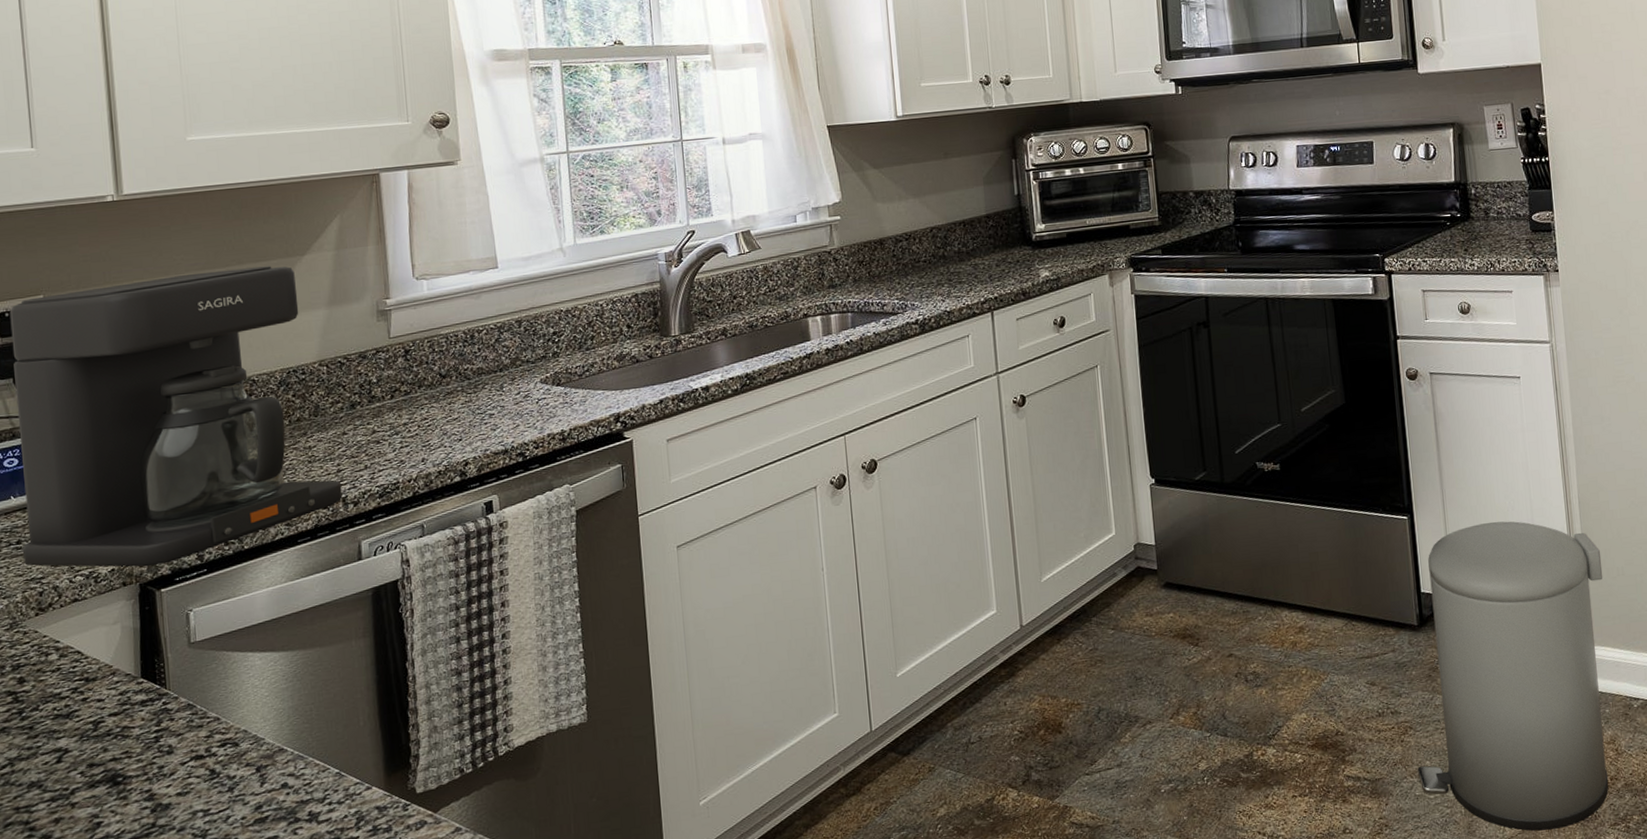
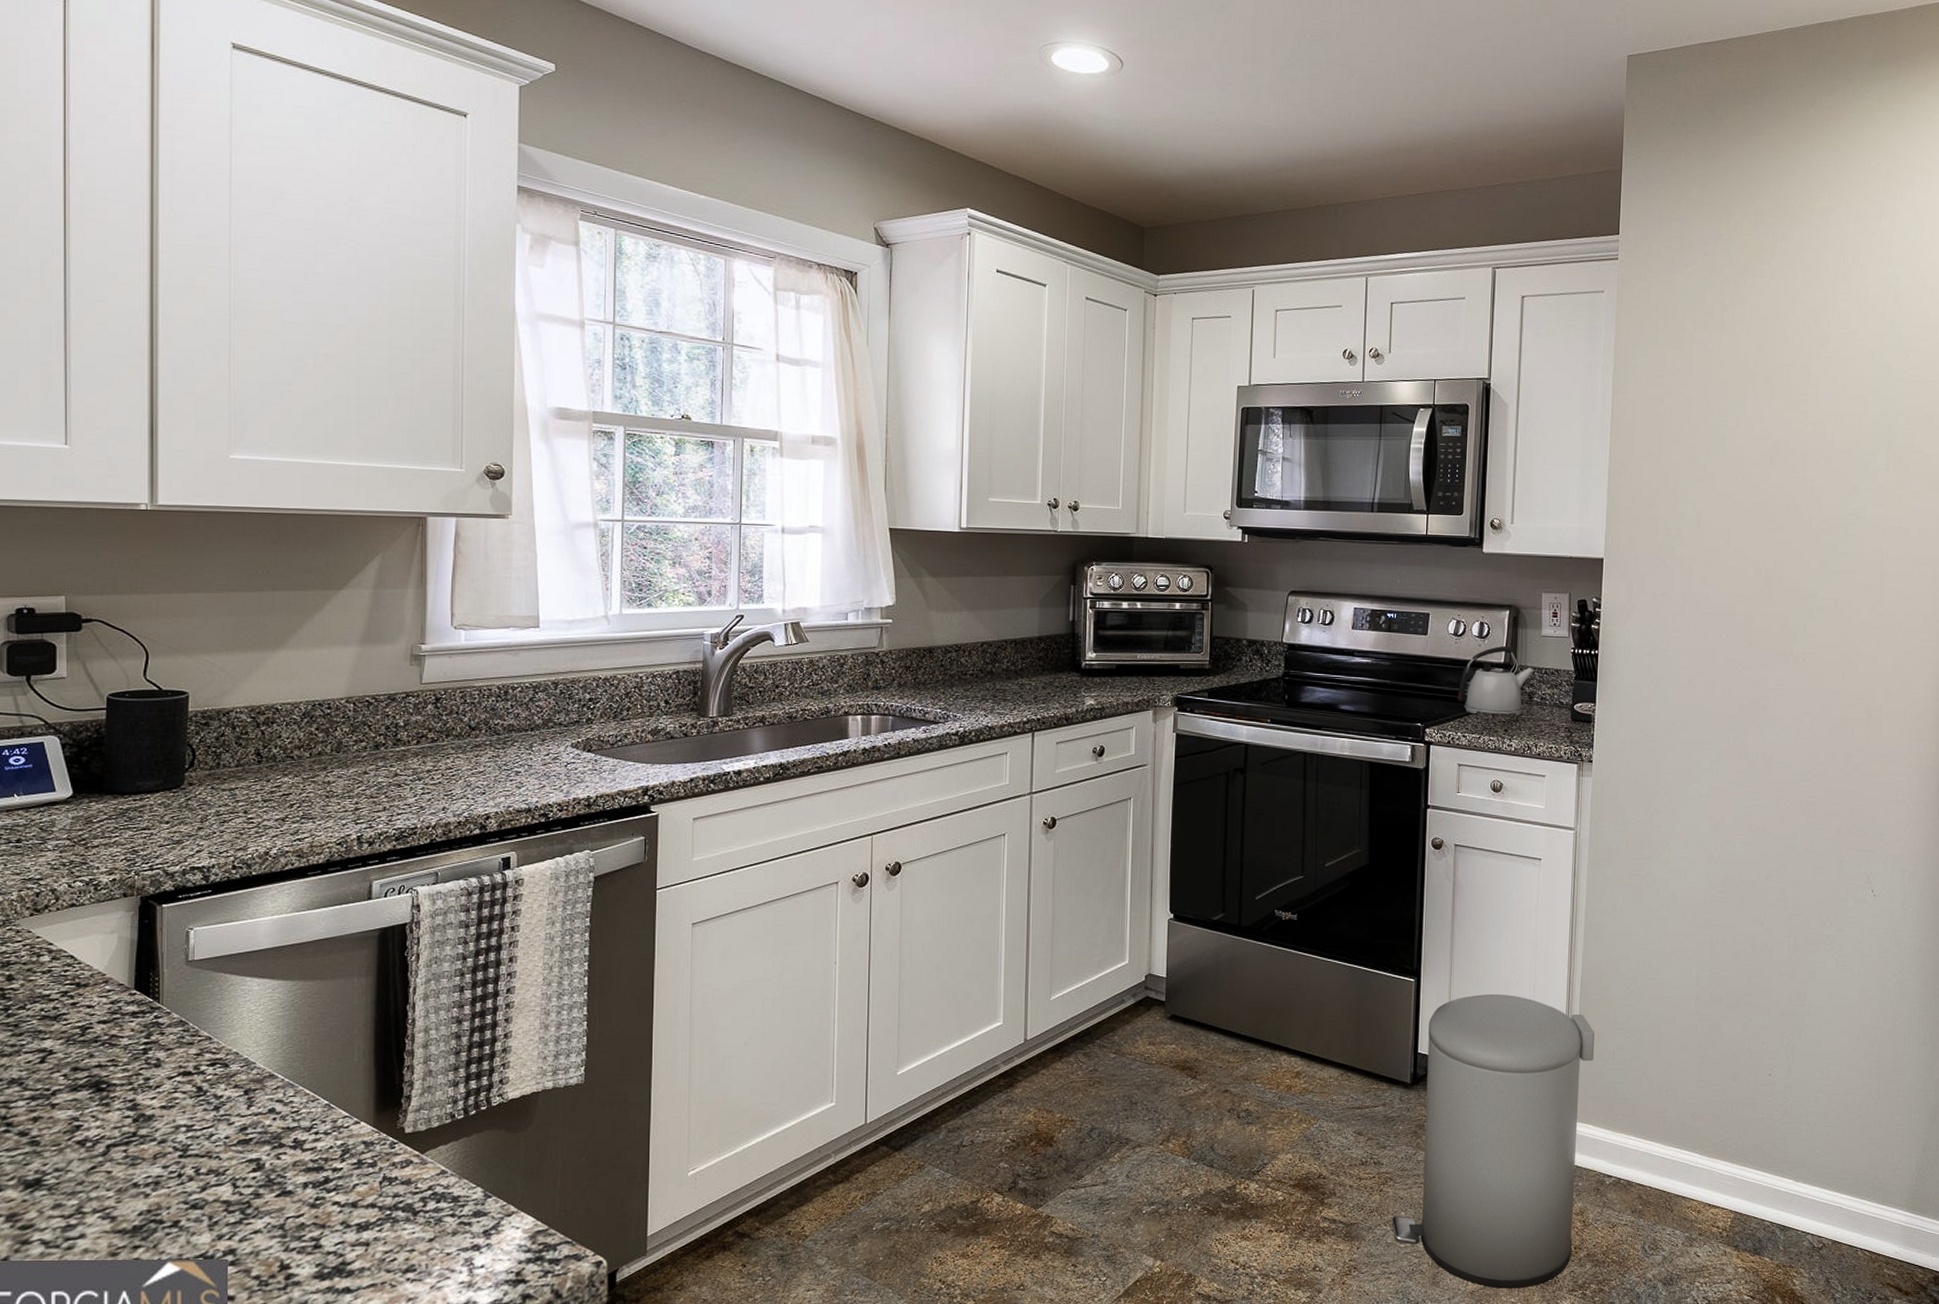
coffee maker: present [9,266,343,567] -> none [23,593,358,881]
kettle: none [1412,163,1487,238] -> present [1457,645,1535,716]

